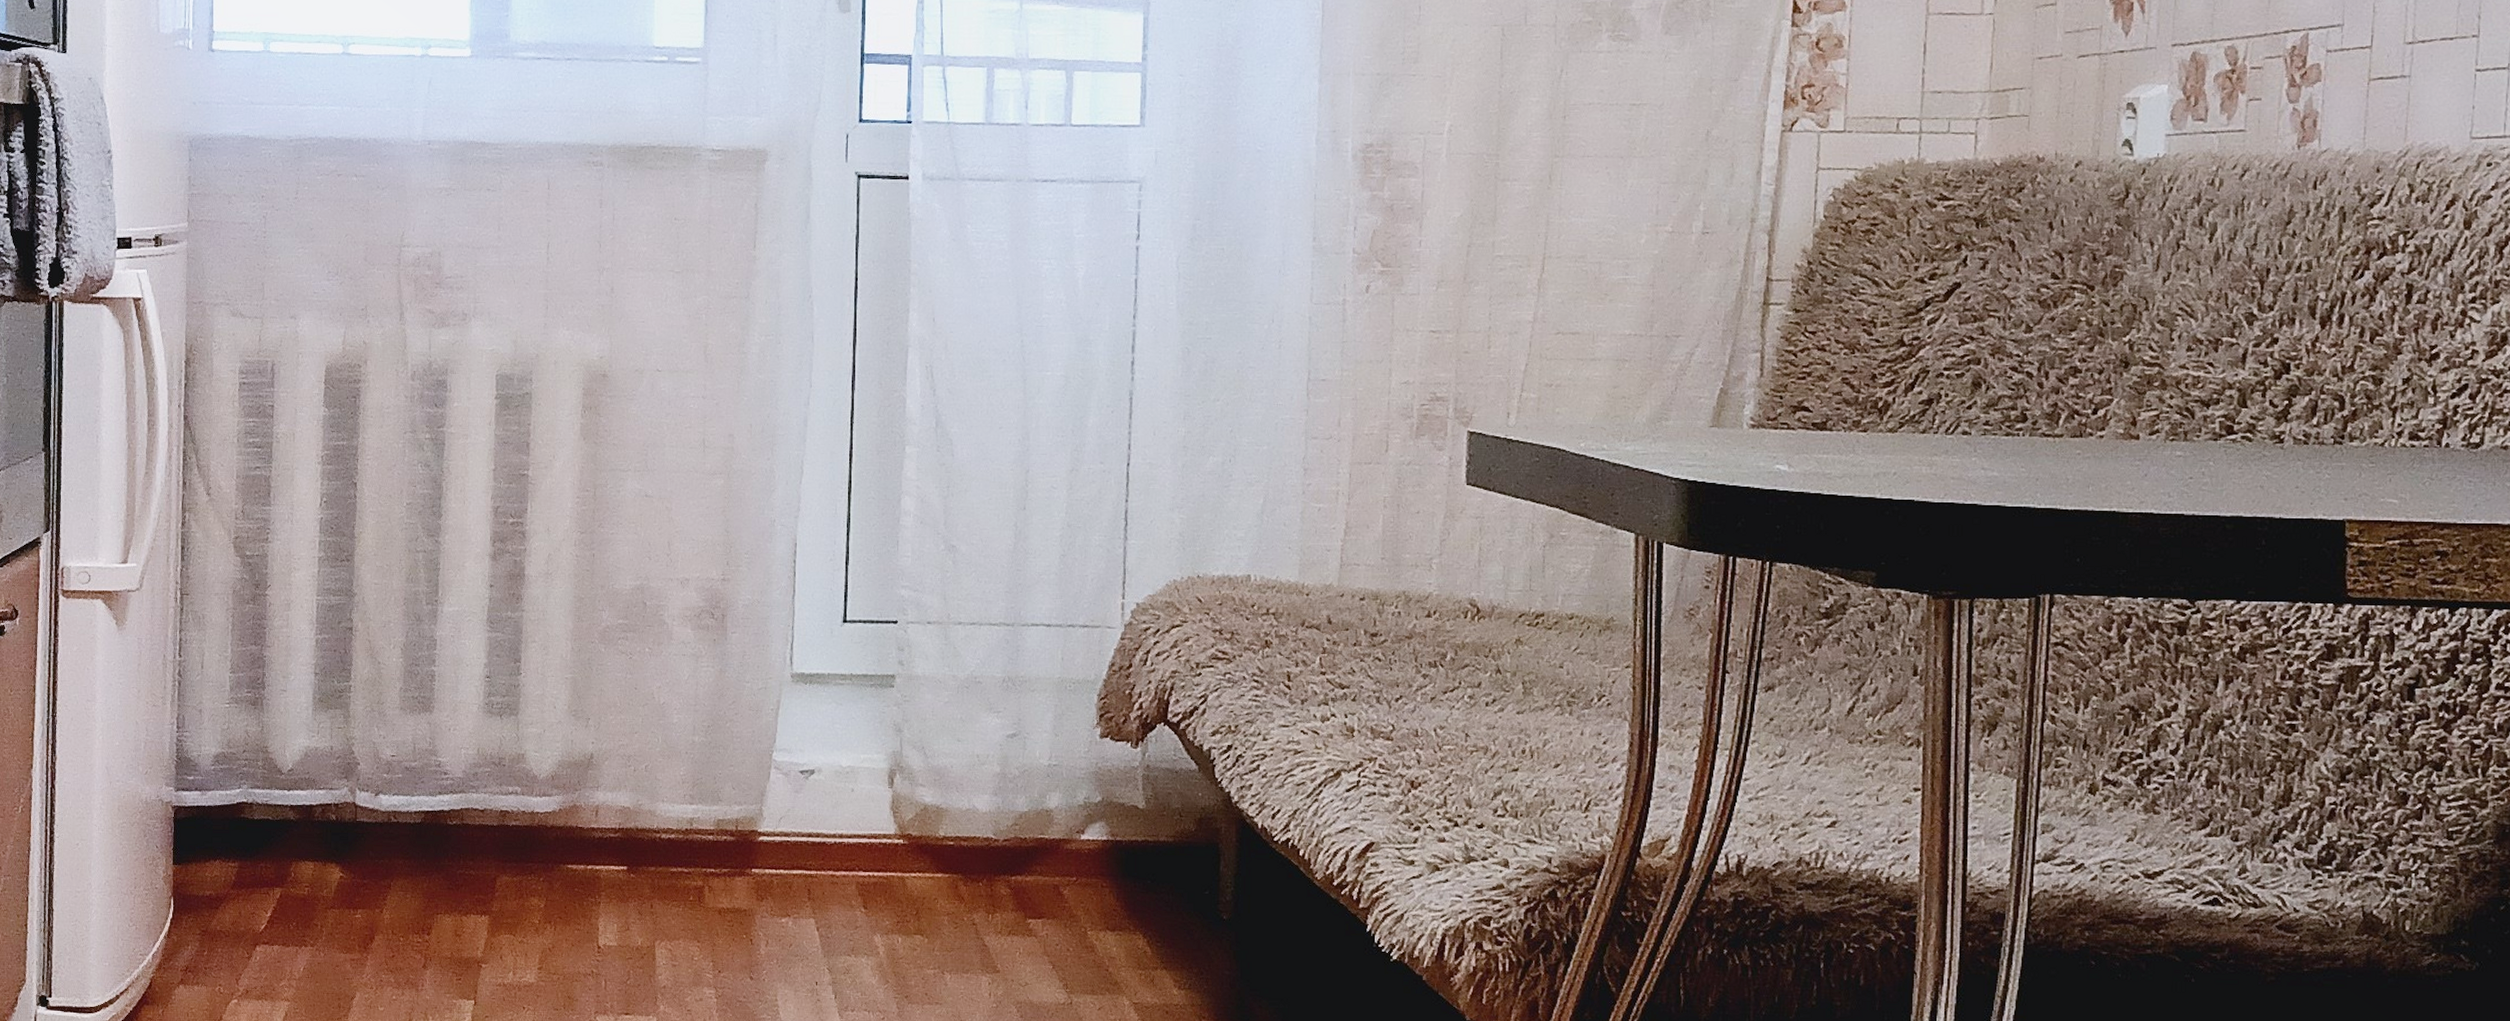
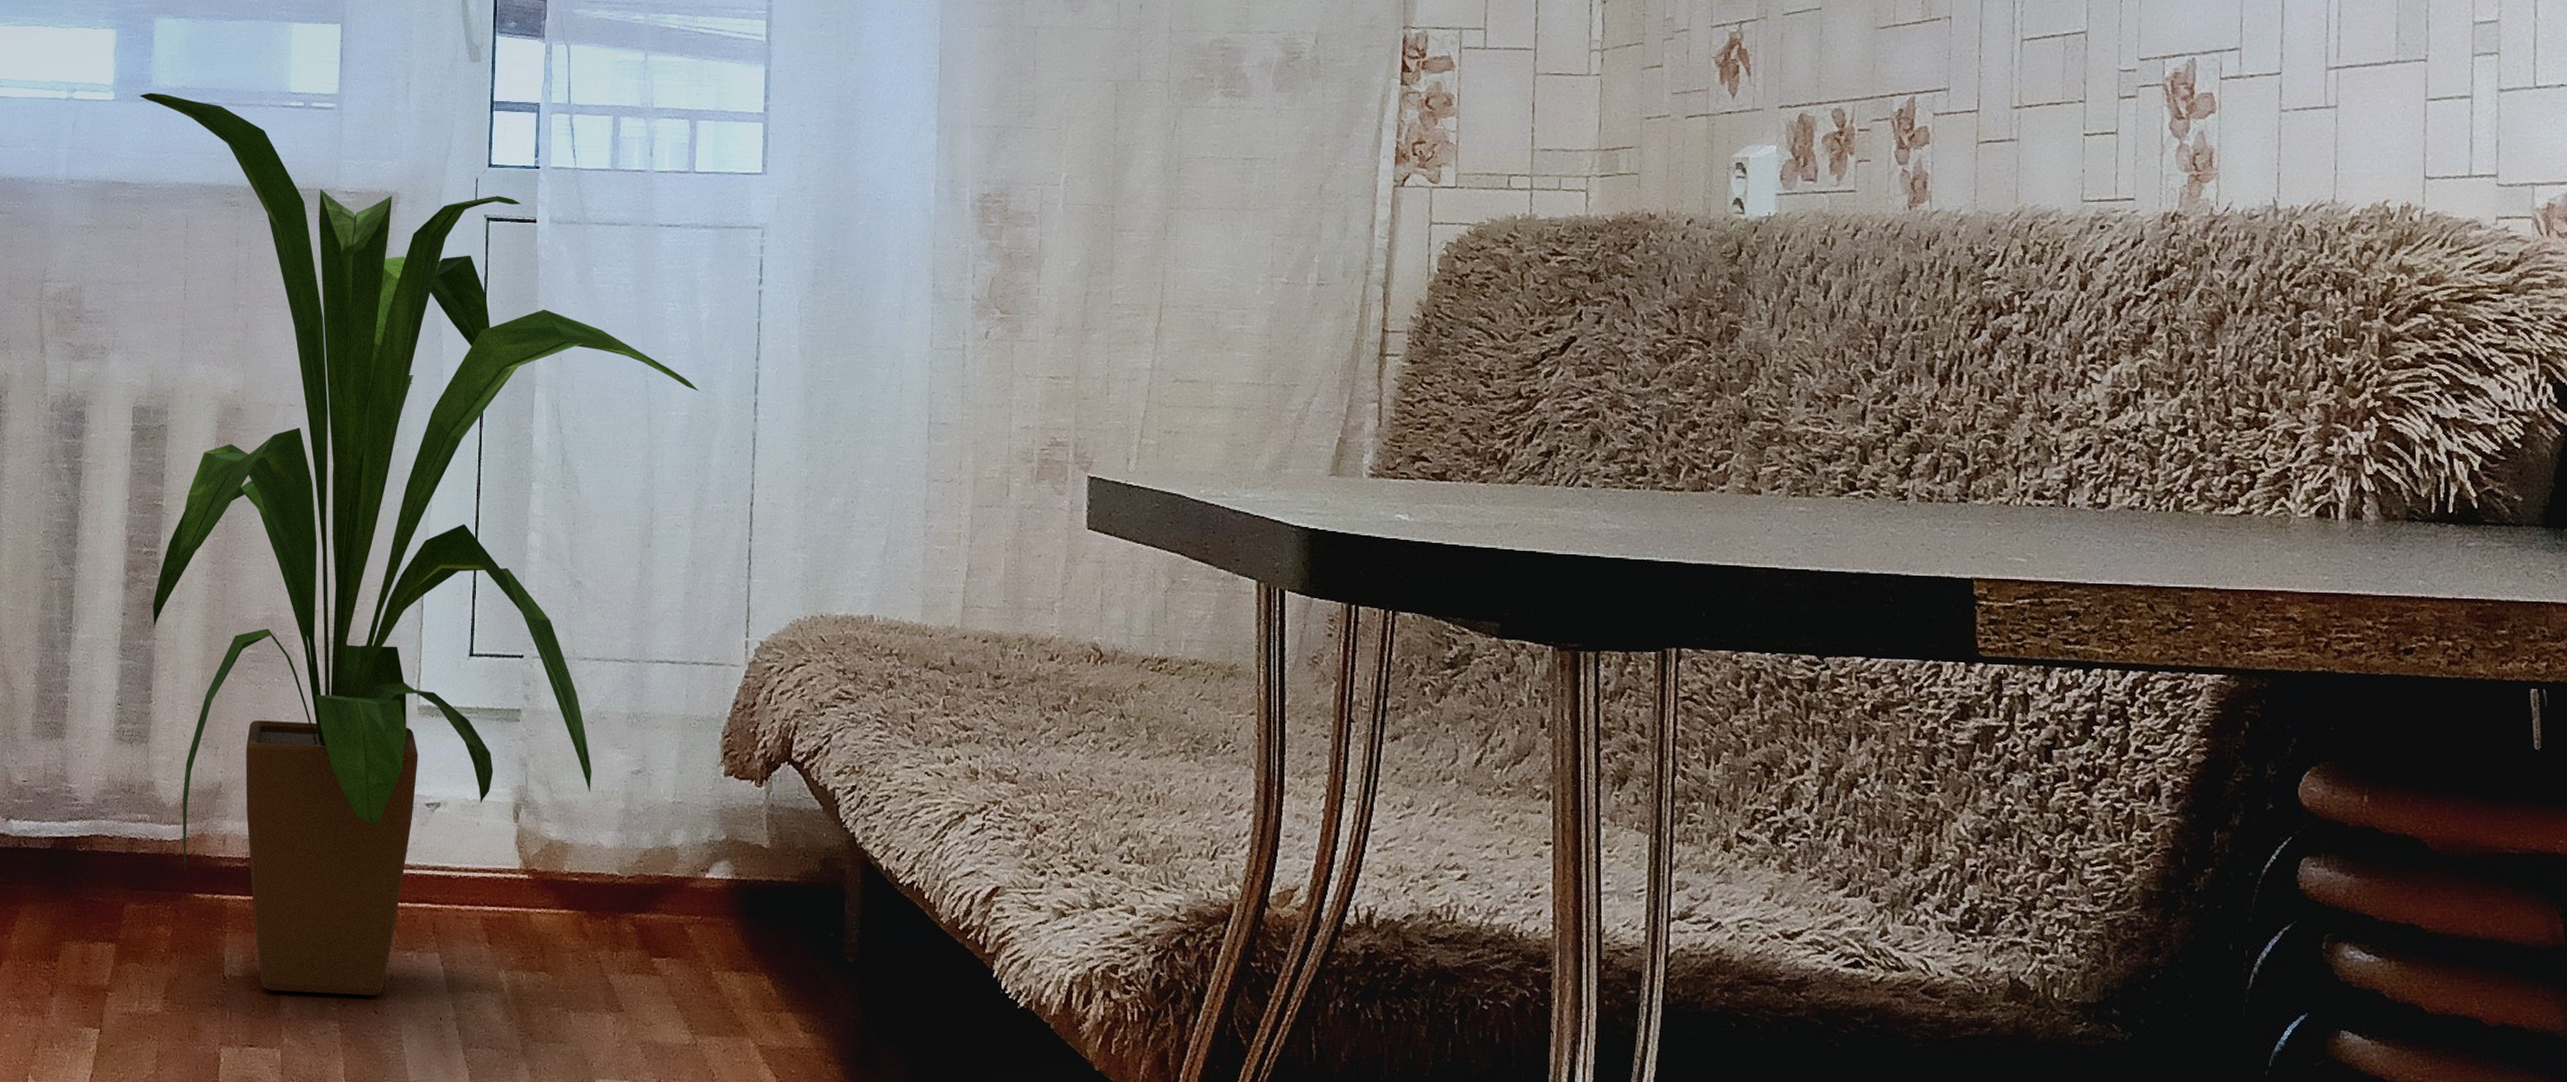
house plant: none [497,48,1075,962] -> present [139,92,699,996]

